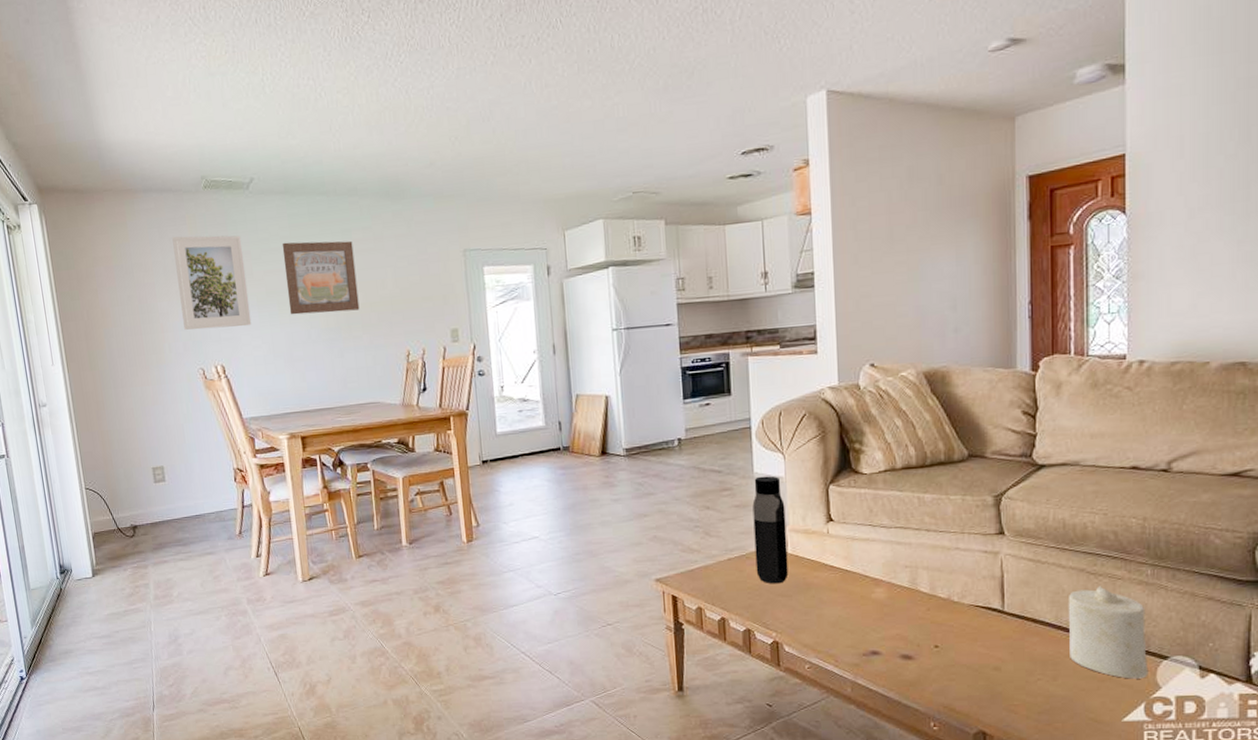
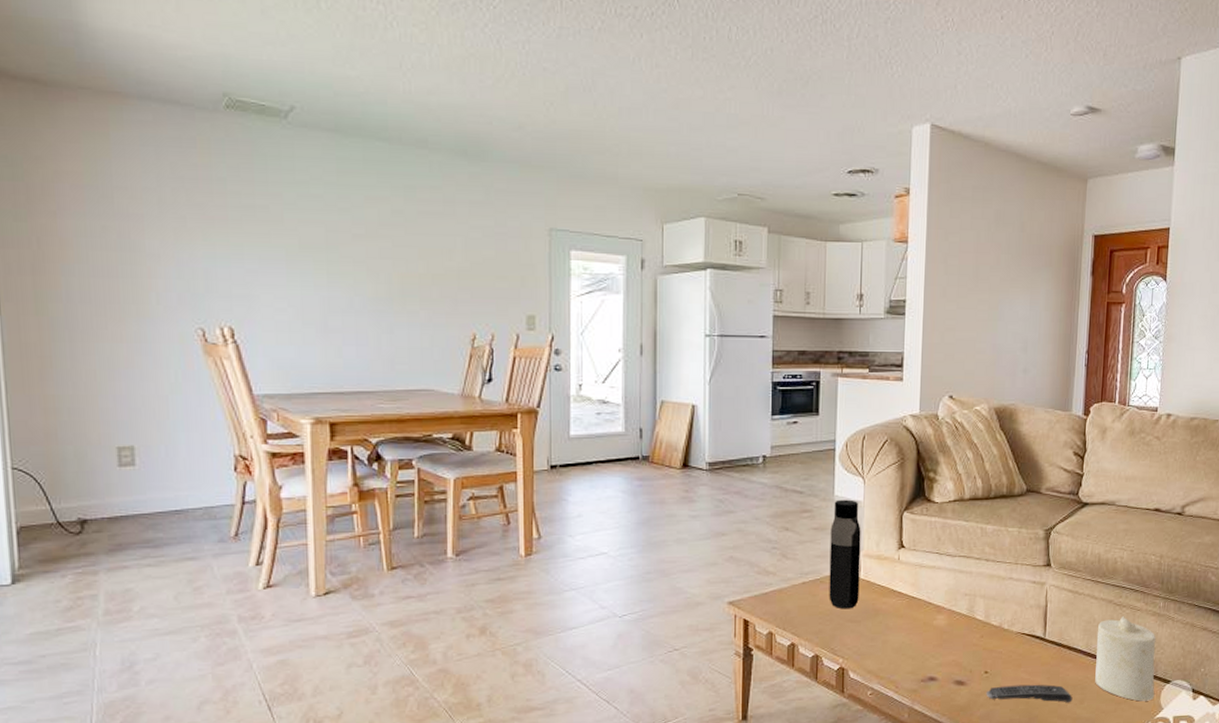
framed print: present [172,235,252,330] -> none [175,160,276,284]
wall art: present [282,240,360,315] -> none [325,189,419,281]
remote control: none [938,659,1043,680] -> present [986,684,1073,703]

